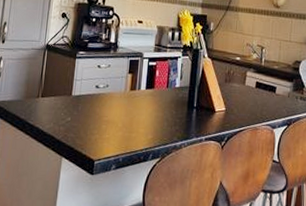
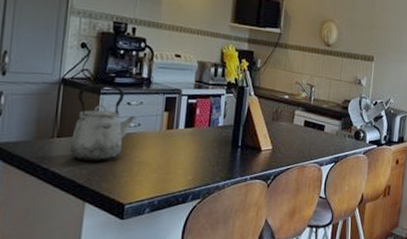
kettle: none [50,49,105,120] -> present [69,84,137,162]

